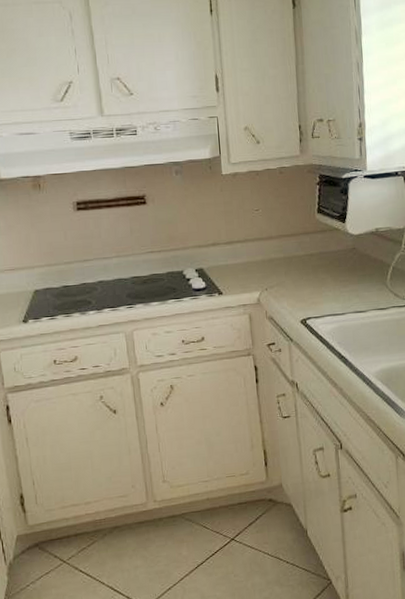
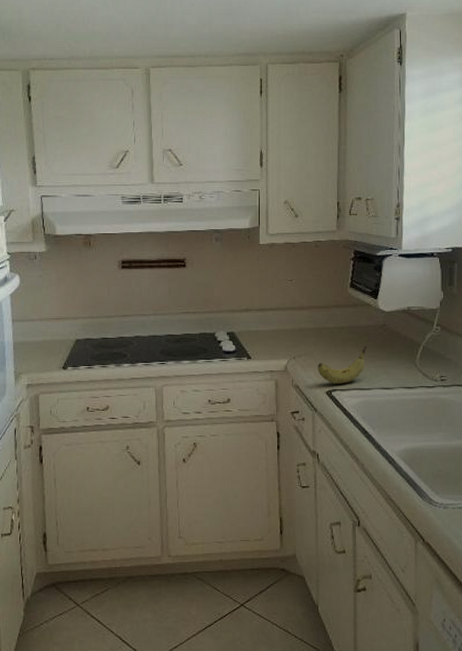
fruit: none [291,267,339,312] -> present [318,342,368,385]

